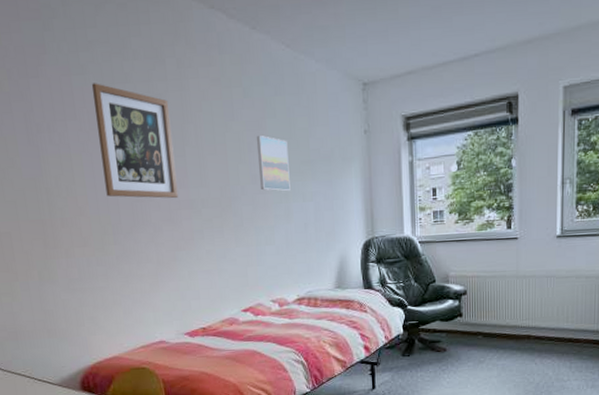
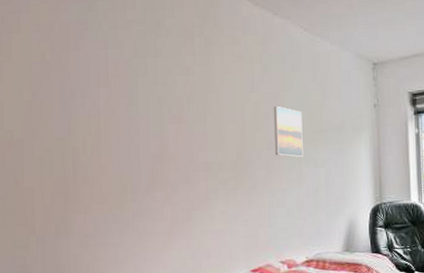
wall art: present [91,83,179,199] -> none [125,56,197,161]

